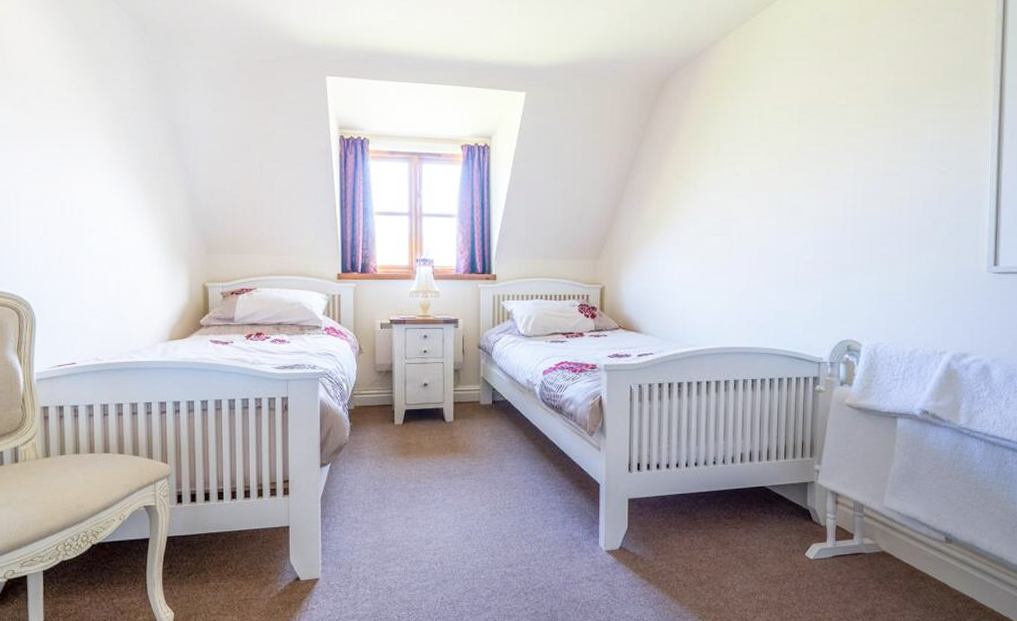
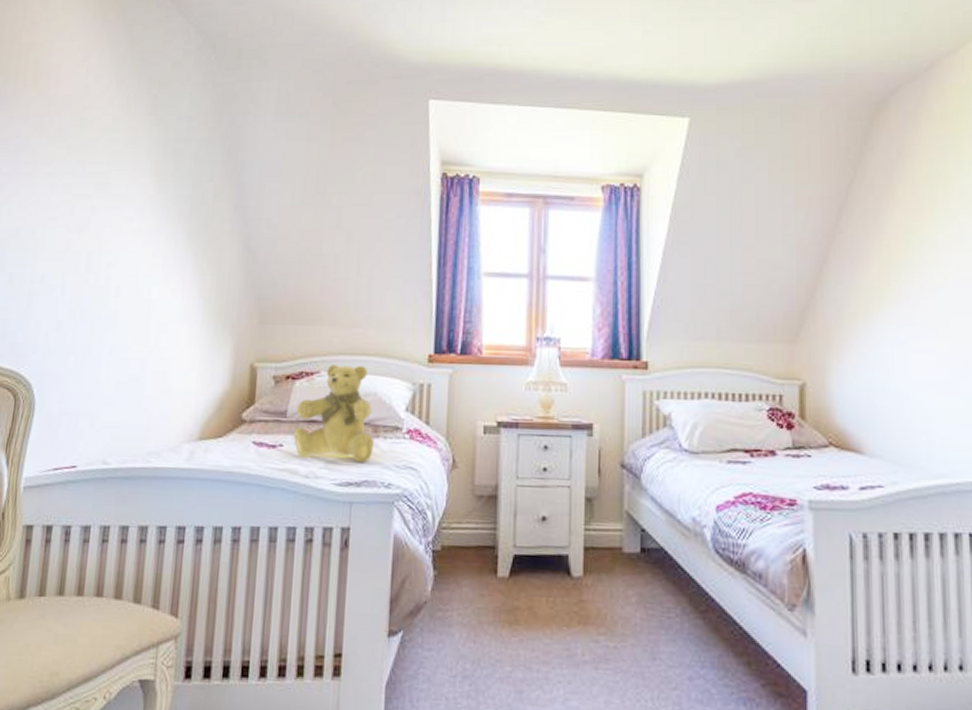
teddy bear: none [241,283,301,352] -> present [294,365,374,463]

